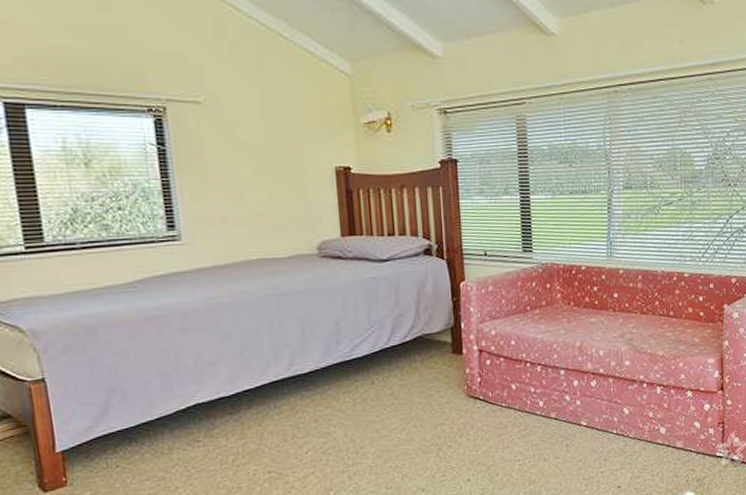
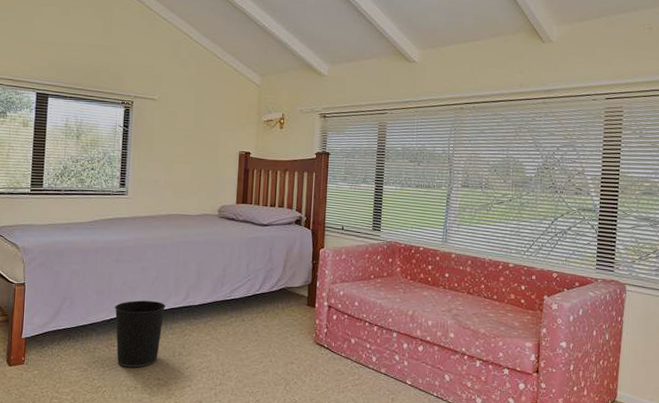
wastebasket: none [189,375,264,466] -> present [114,300,165,368]

